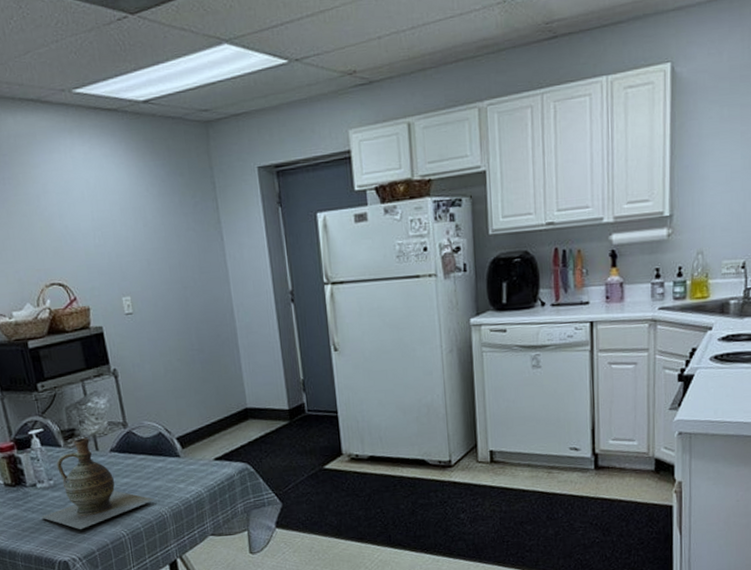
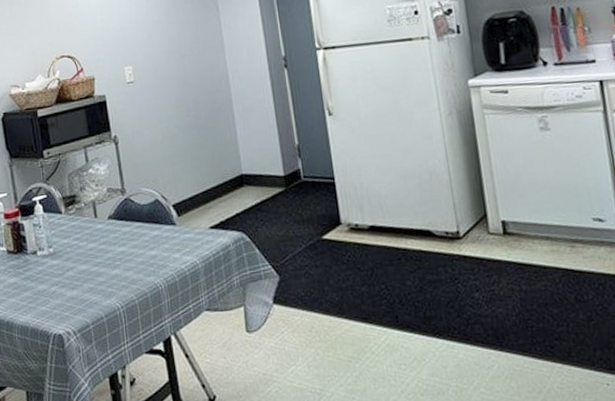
ceramic jug: present [42,437,155,529] -> none [40,204,150,300]

